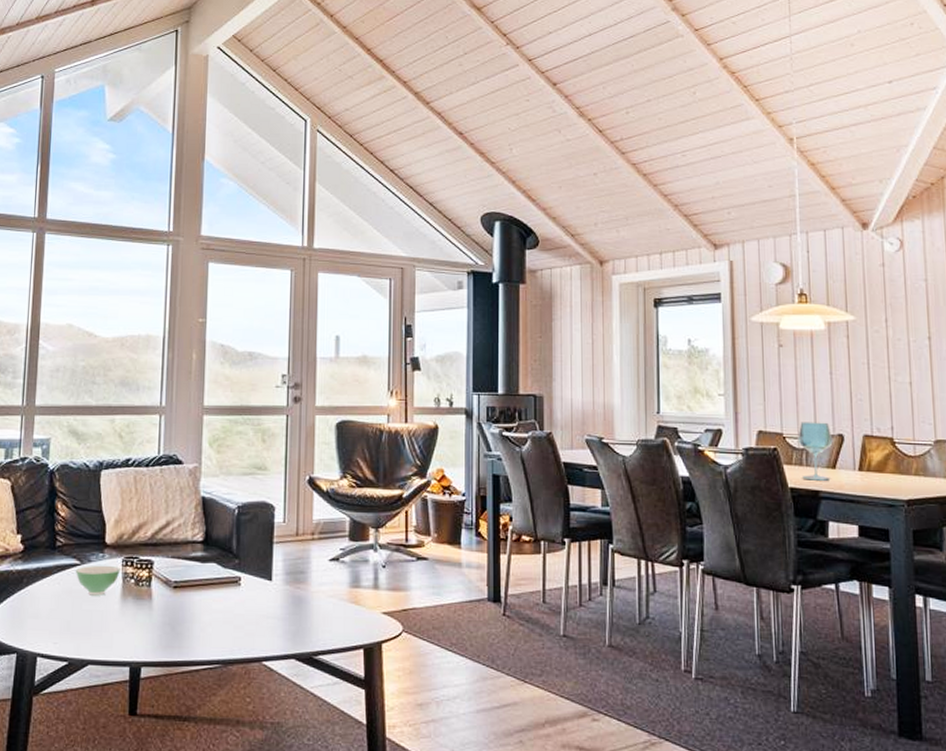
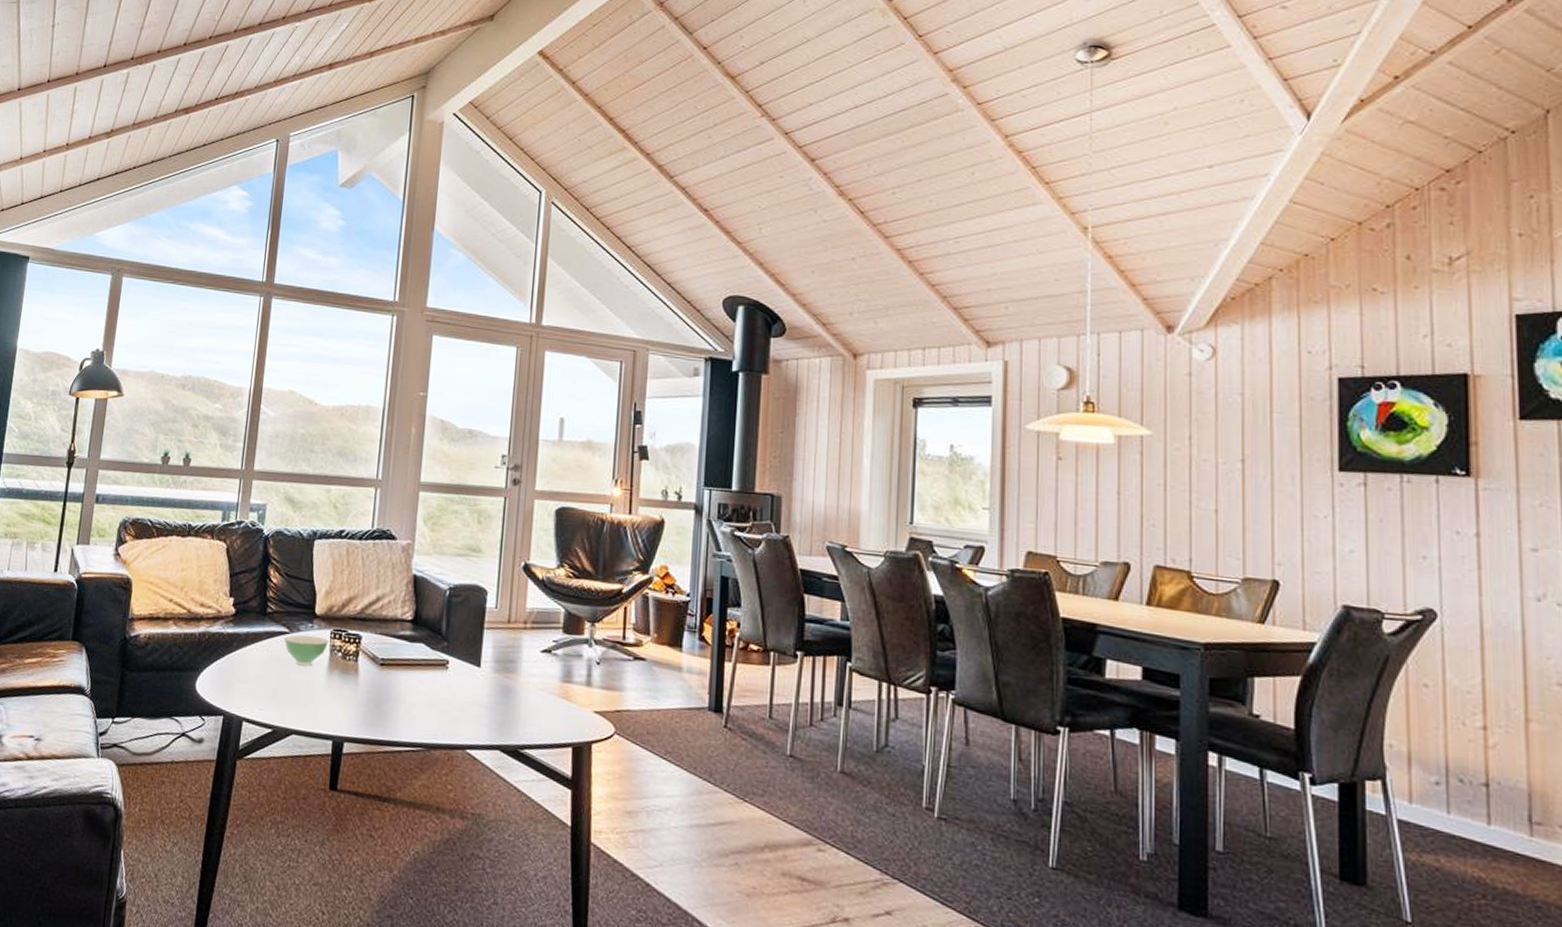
wine glass: present [798,422,833,481] -> none [1074,545,1117,614]

